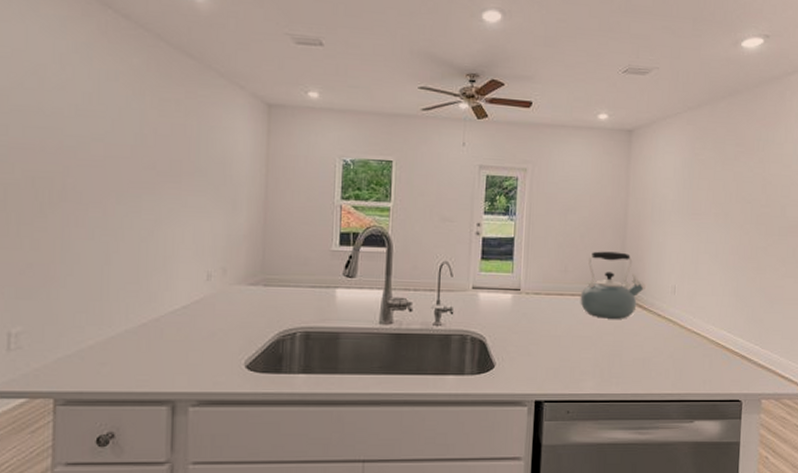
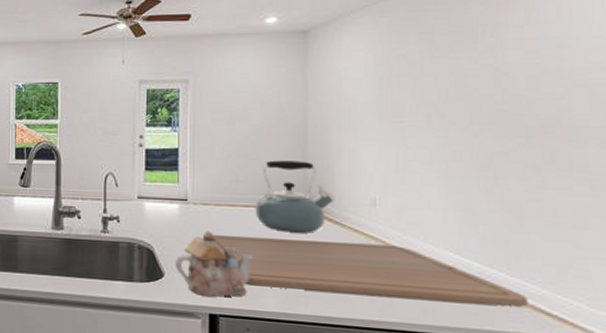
teapot: none [506,320,576,384] -> present [176,231,253,297]
chopping board: none [541,323,771,372] -> present [212,234,527,307]

